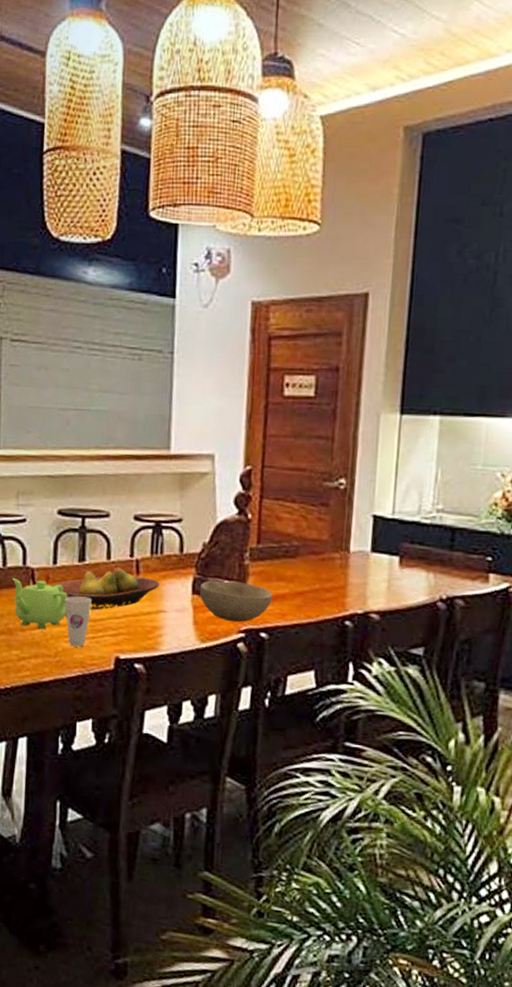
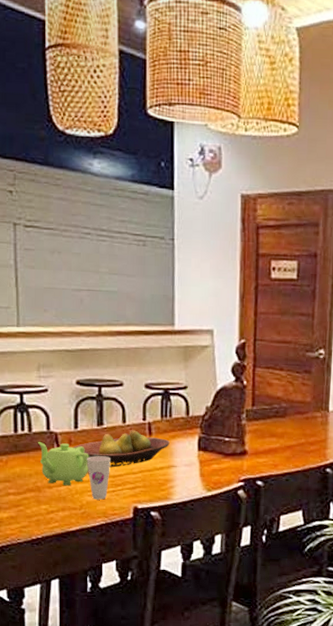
bowl: present [199,580,273,623] -> none [204,438,266,473]

